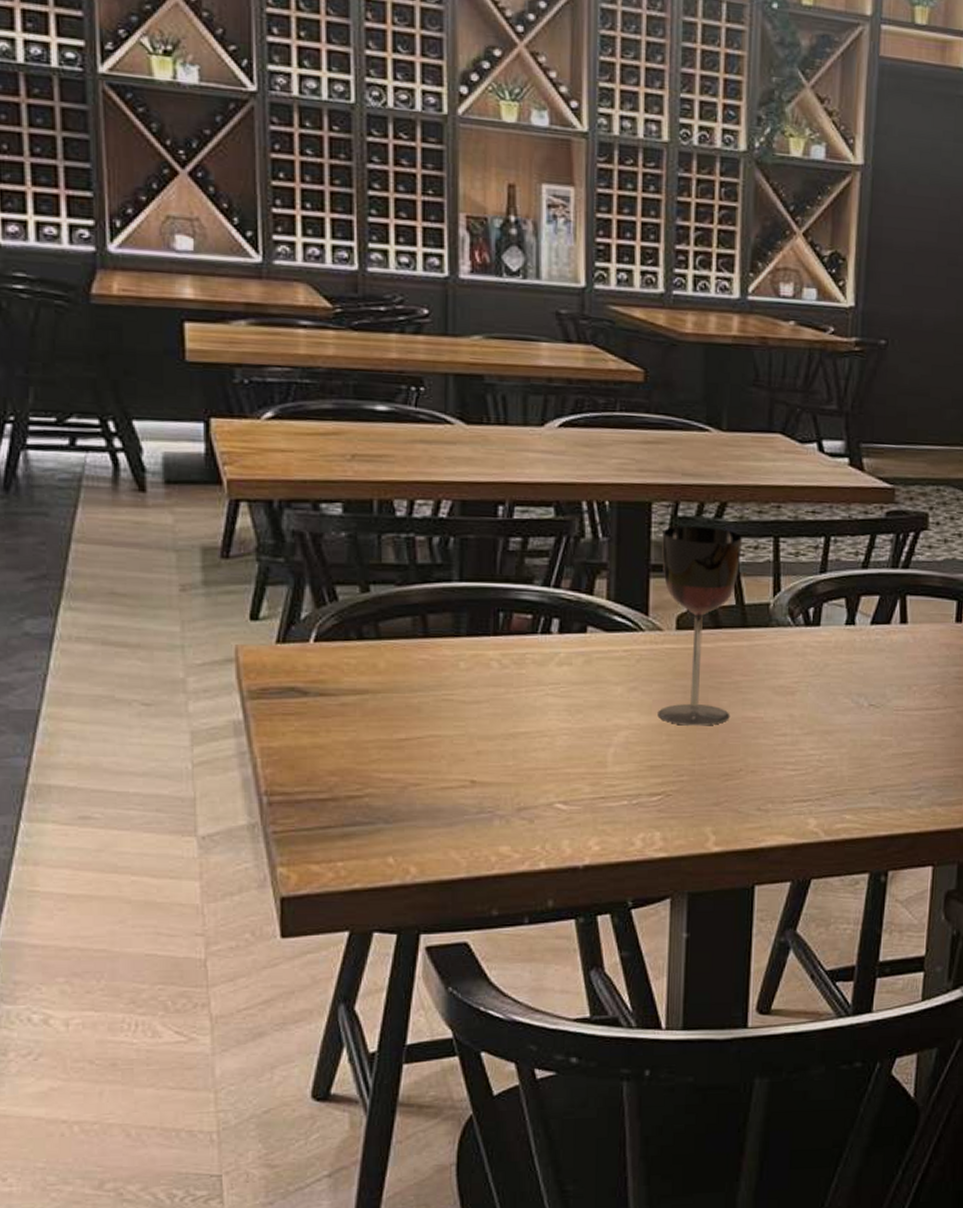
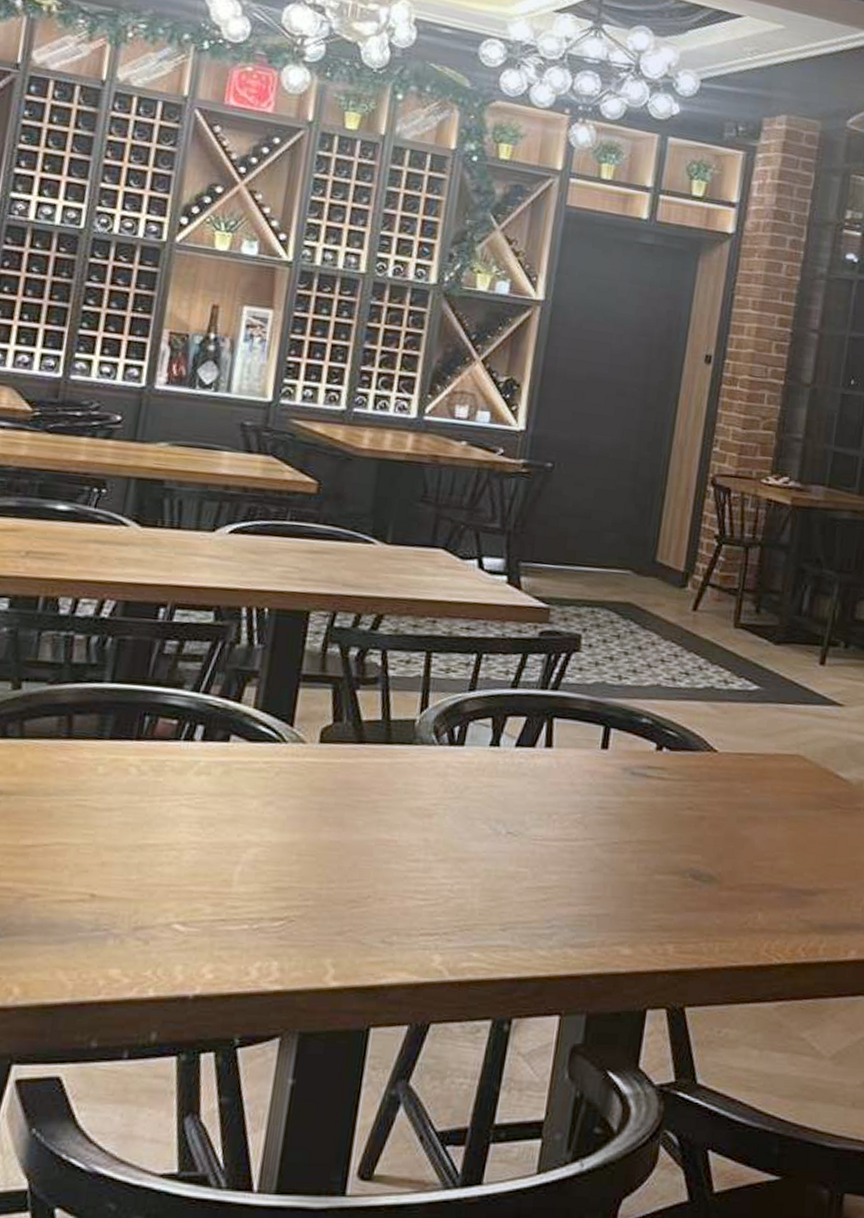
wineglass: present [657,526,742,726] -> none [290,636,395,847]

